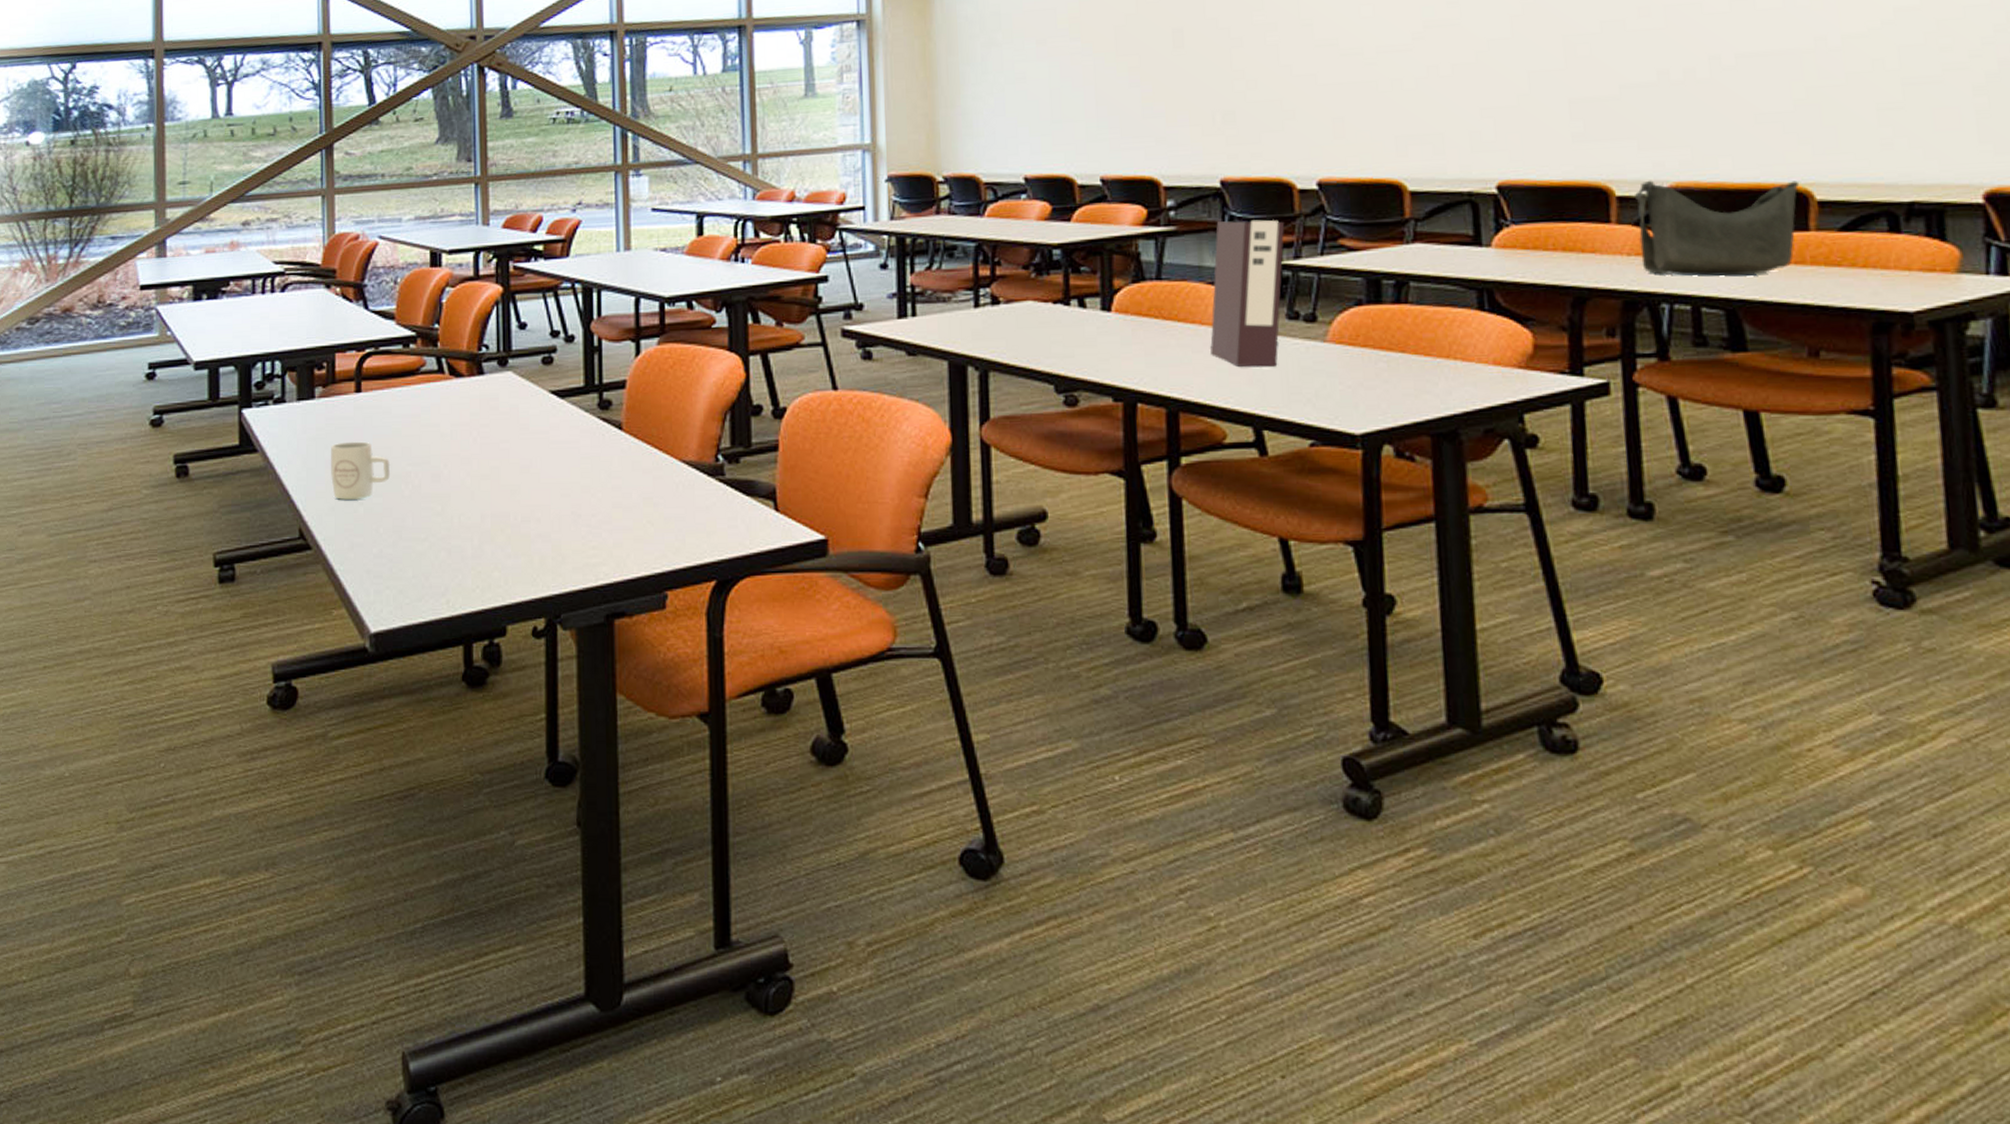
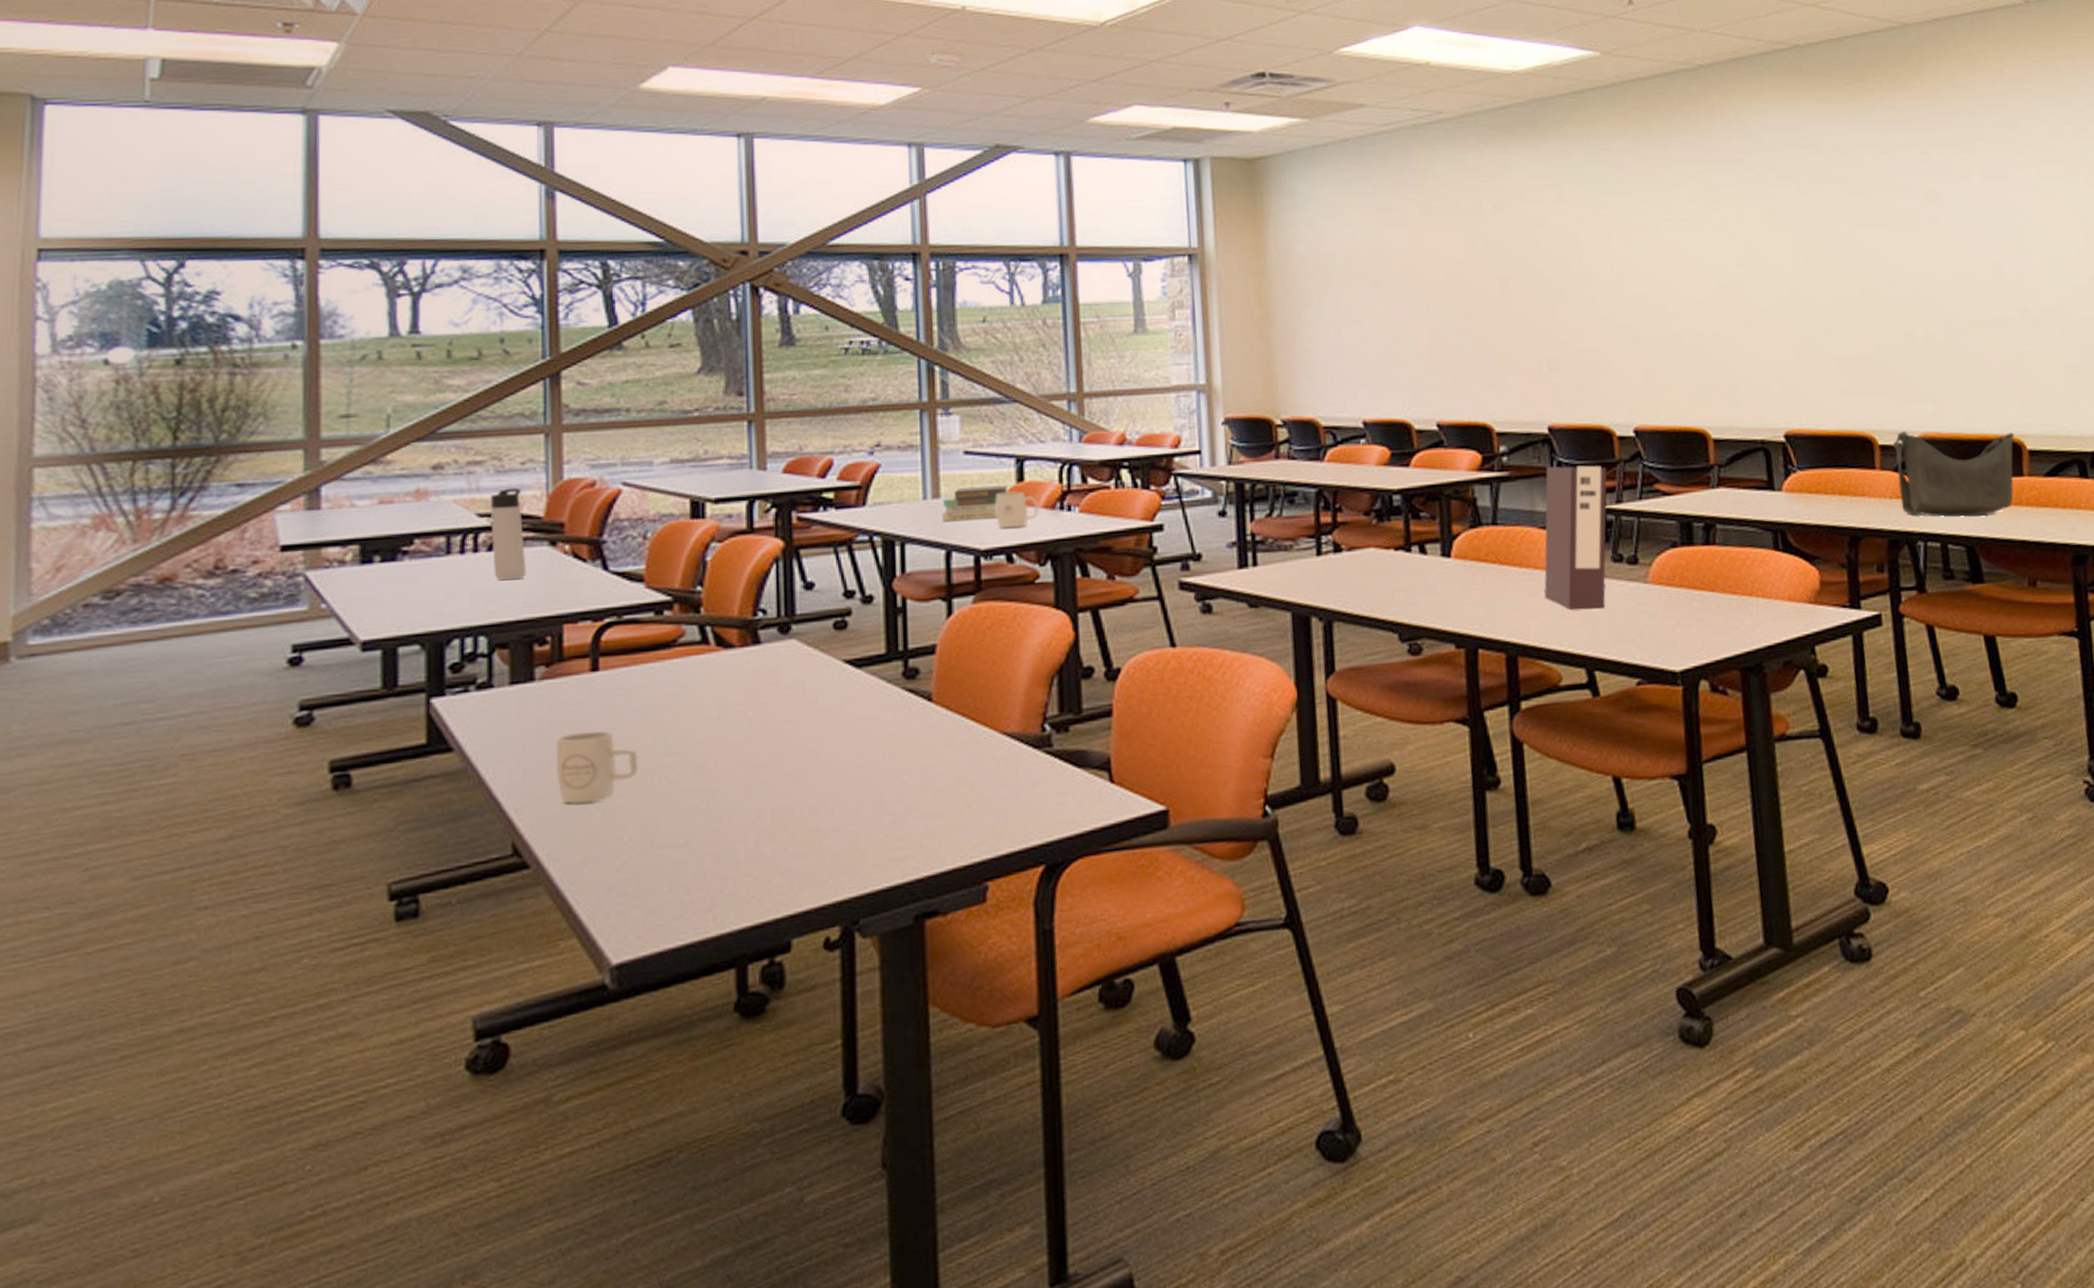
thermos bottle: none [283,240,309,316] -> present [491,488,526,581]
books: none [632,238,690,272] -> present [942,485,1009,522]
mug: none [678,244,716,278] -> present [995,491,1039,529]

